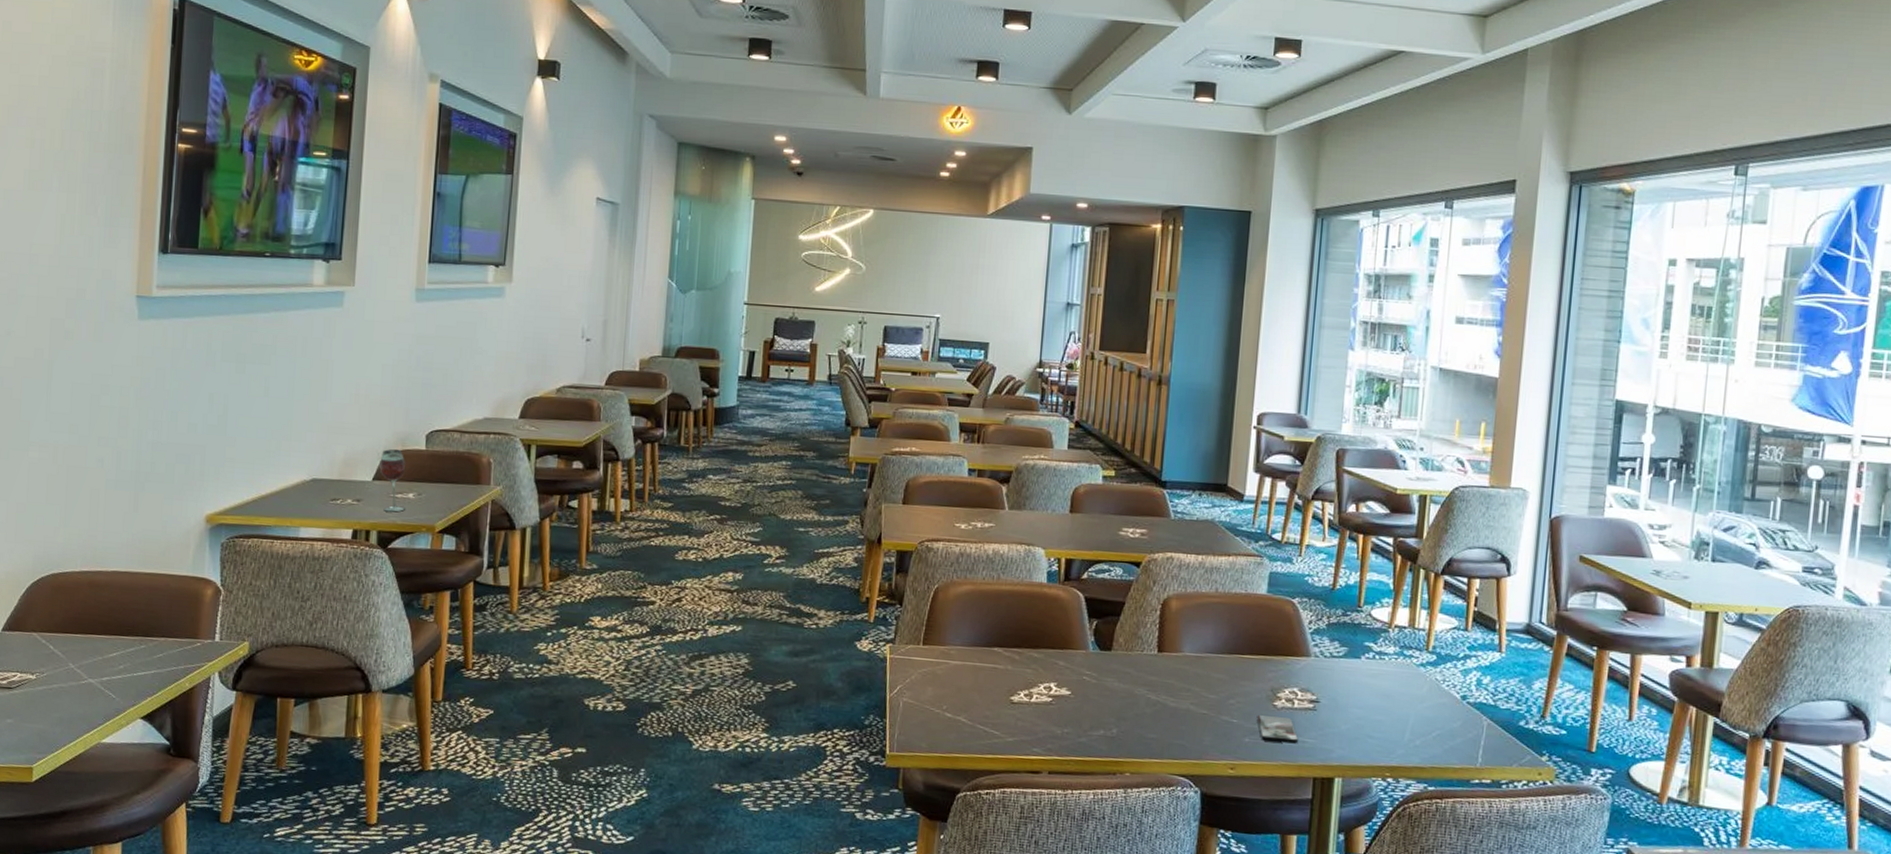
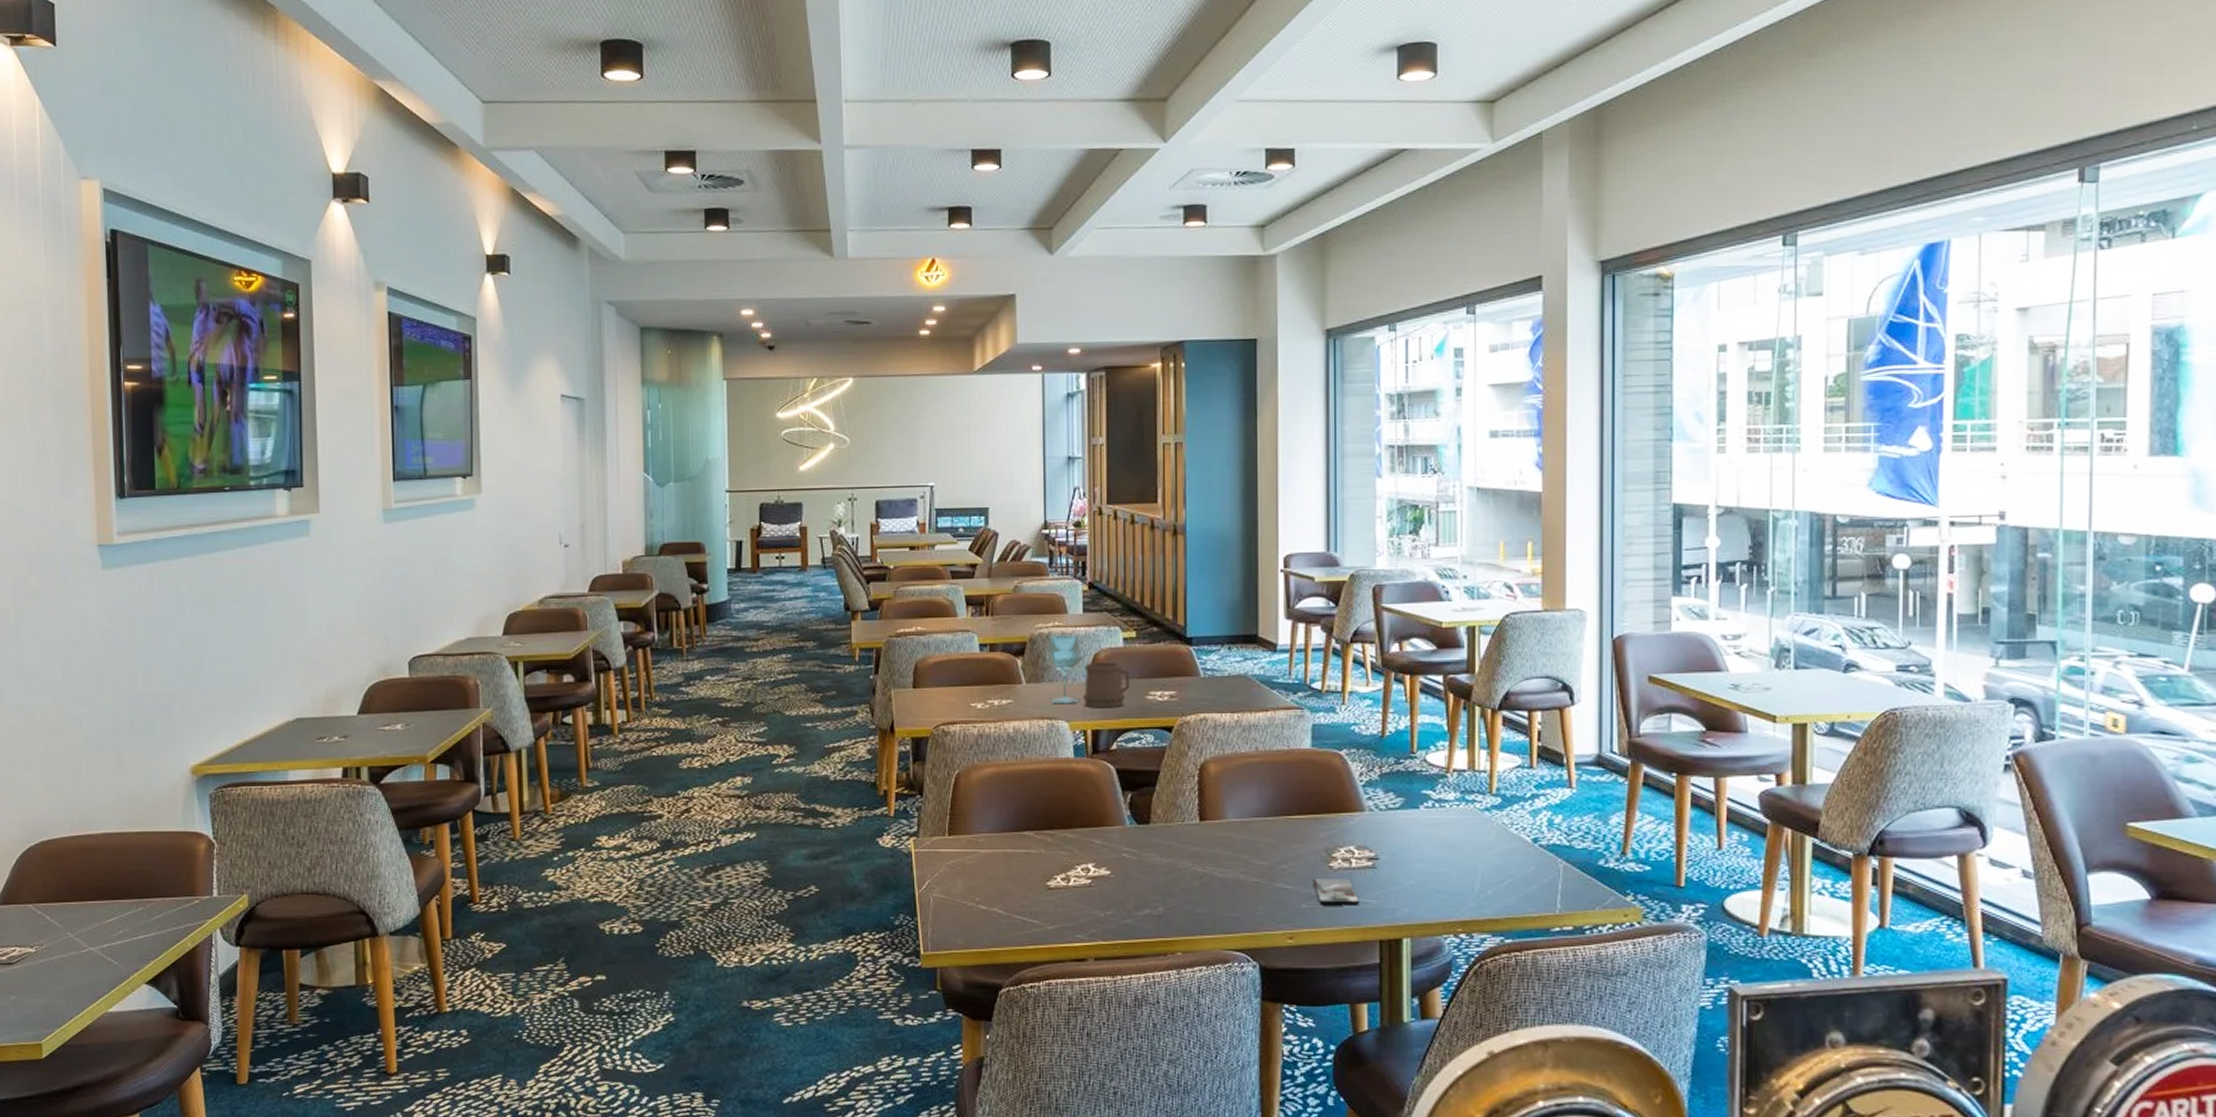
wineglass: present [379,449,406,512] -> none [363,679,394,746]
wine glass: none [1028,467,1064,533] -> present [1045,635,1082,704]
beer mug: none [1060,496,1106,540] -> present [1083,662,1130,709]

